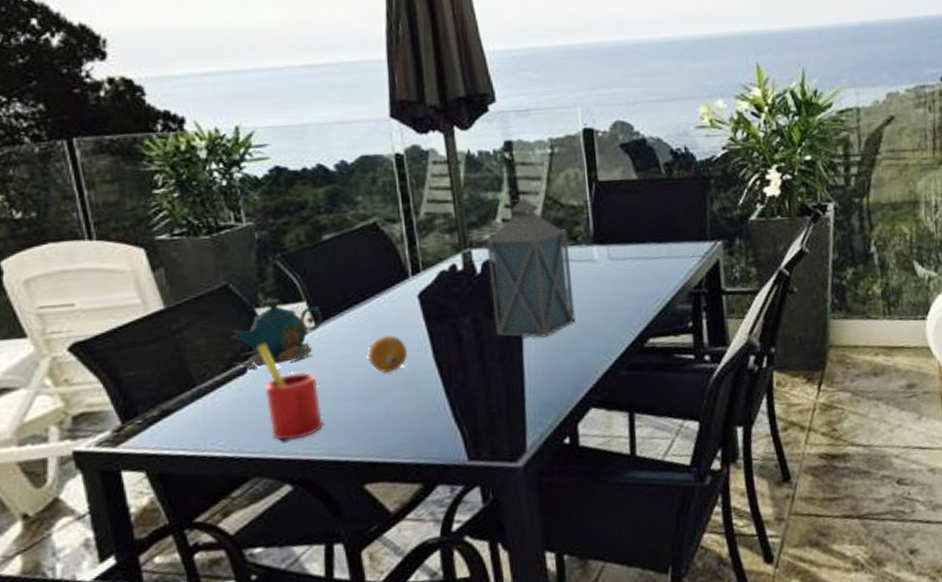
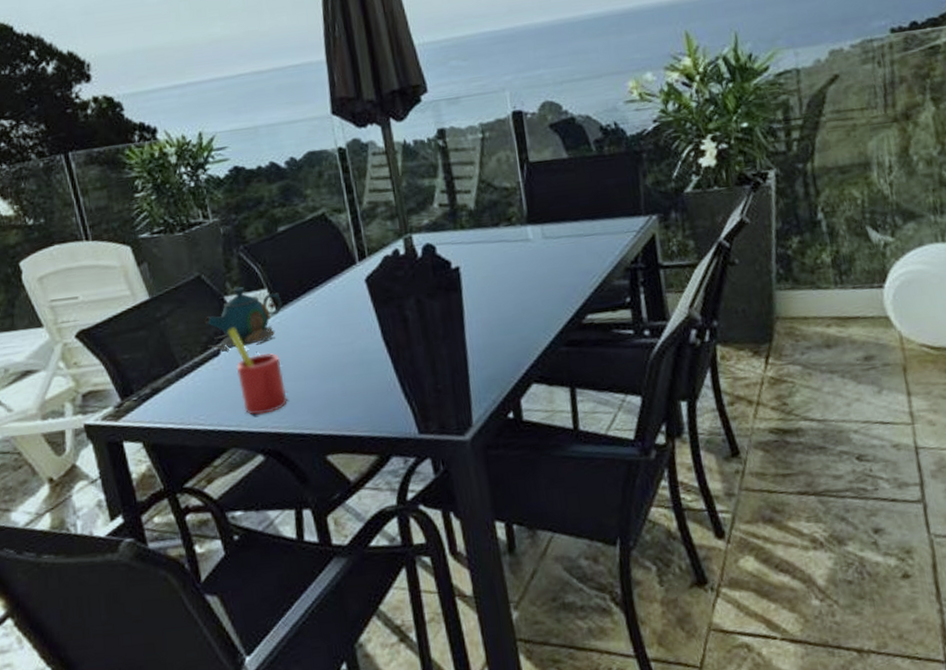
fruit: present [368,335,408,373] -> none [323,318,359,353]
lantern: present [485,197,576,338] -> none [425,182,514,317]

